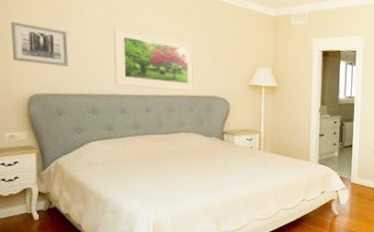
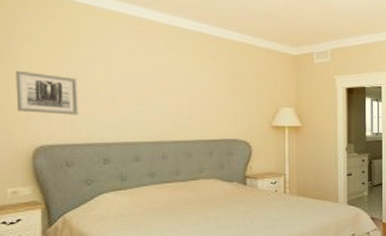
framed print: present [113,26,195,92] -> none [126,71,214,136]

